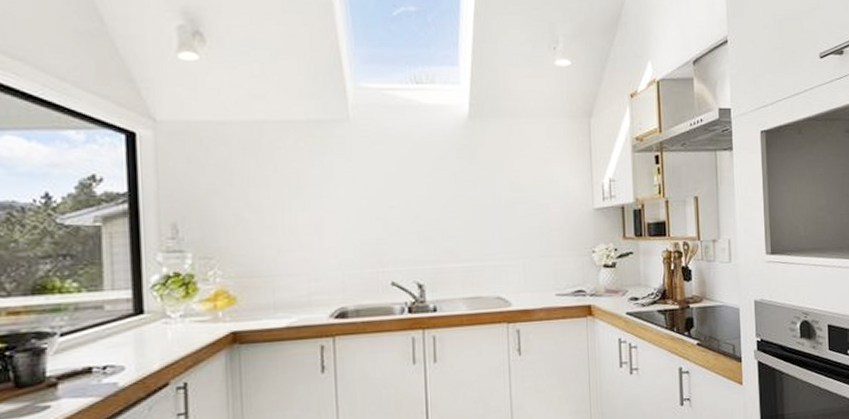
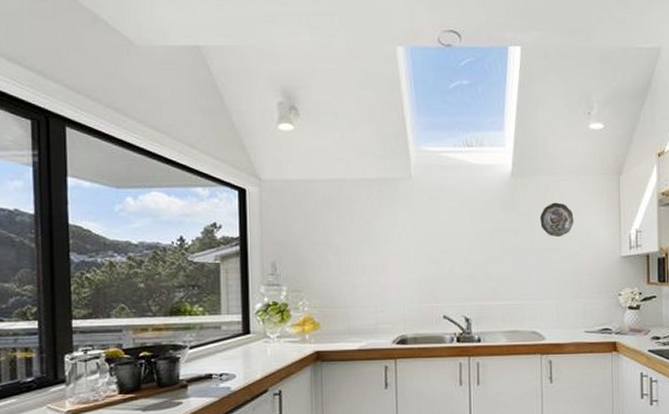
decorative plate: none [503,148,541,188] -> present [540,202,574,237]

